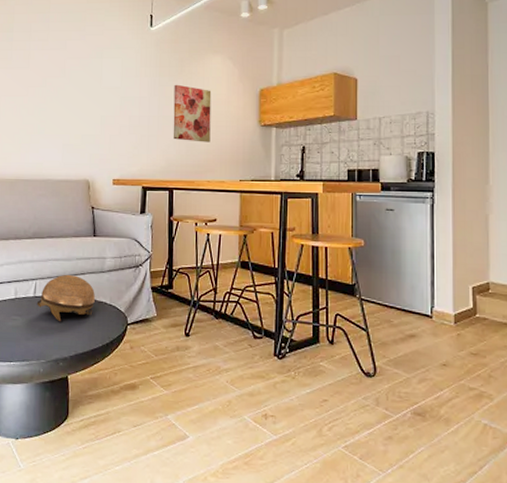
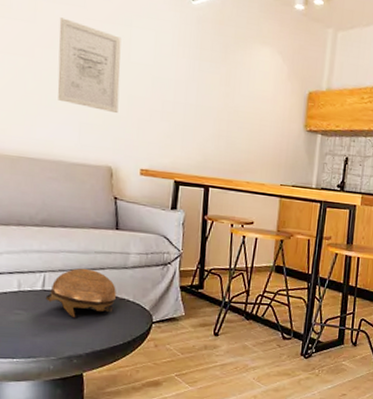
wall art: none [45,61,94,133] -> present [57,17,121,114]
wall art: present [173,84,212,142] -> none [211,72,257,142]

